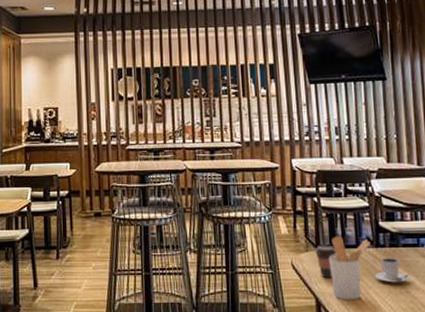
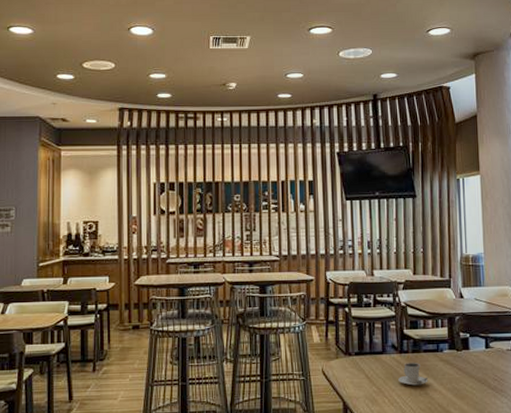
coffee cup: present [314,245,337,278] -> none [343,352,364,383]
utensil holder: present [328,235,370,300] -> none [356,343,395,403]

